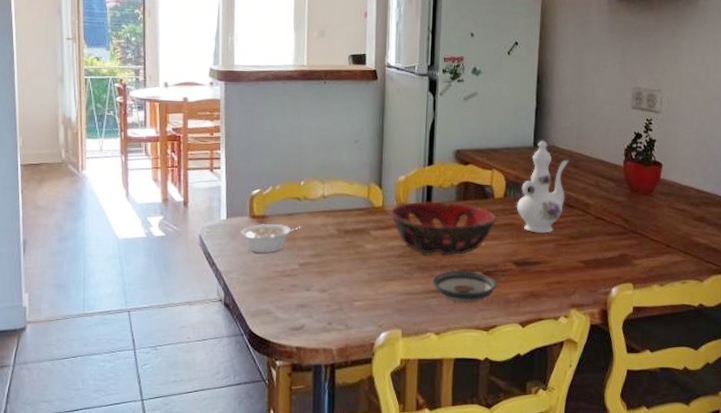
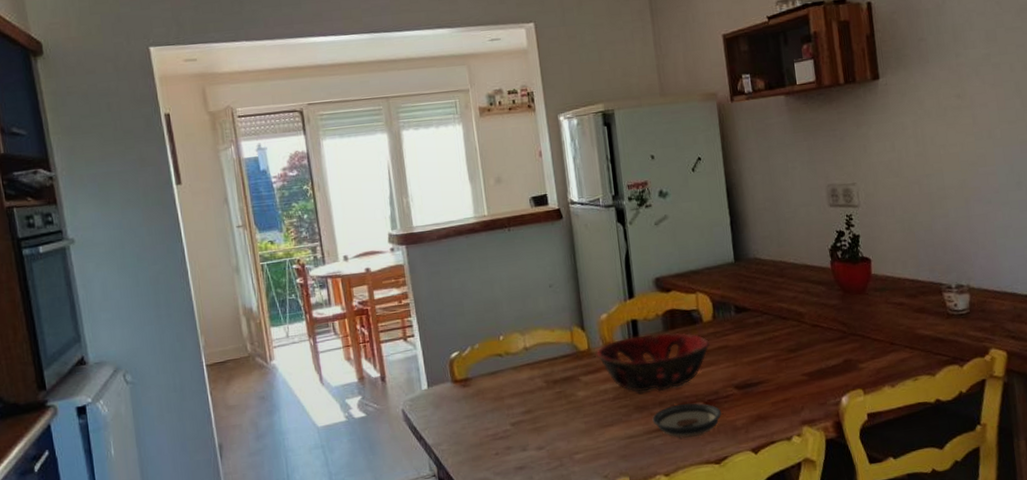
legume: present [240,223,300,254] -> none [444,384,506,419]
ewer: present [516,140,569,233] -> none [727,254,777,352]

